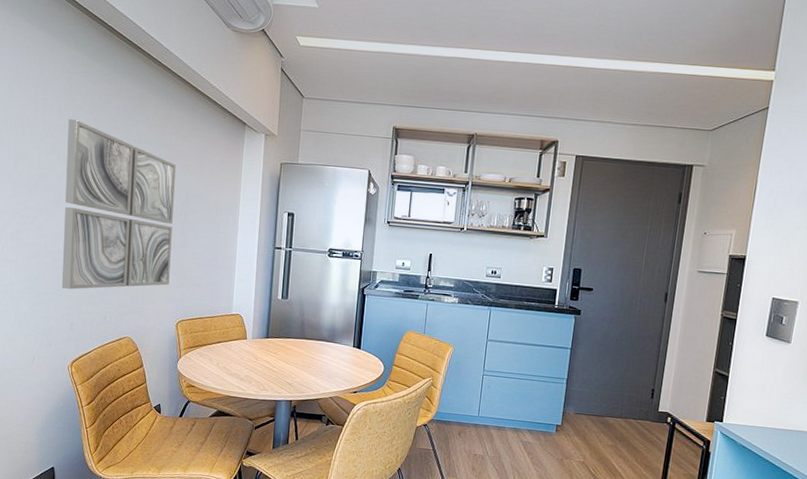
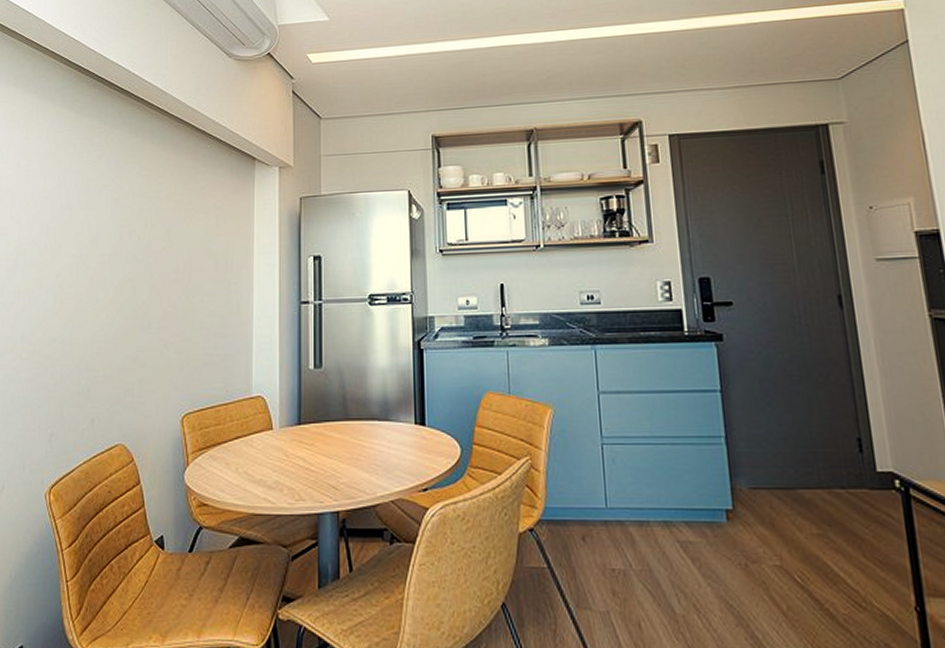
wall art: present [61,118,176,290] -> none [40,182,176,388]

